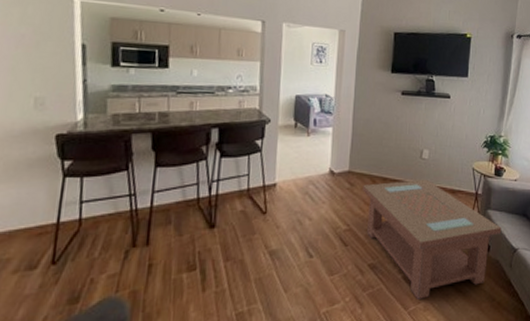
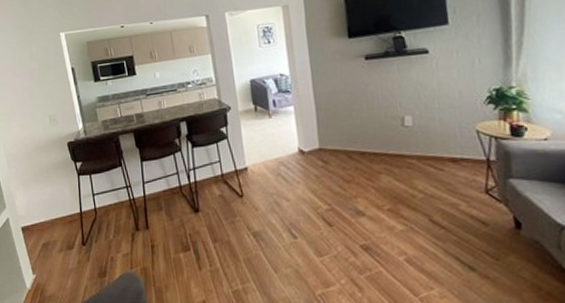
coffee table: present [363,179,502,299] -> none [338,149,536,285]

